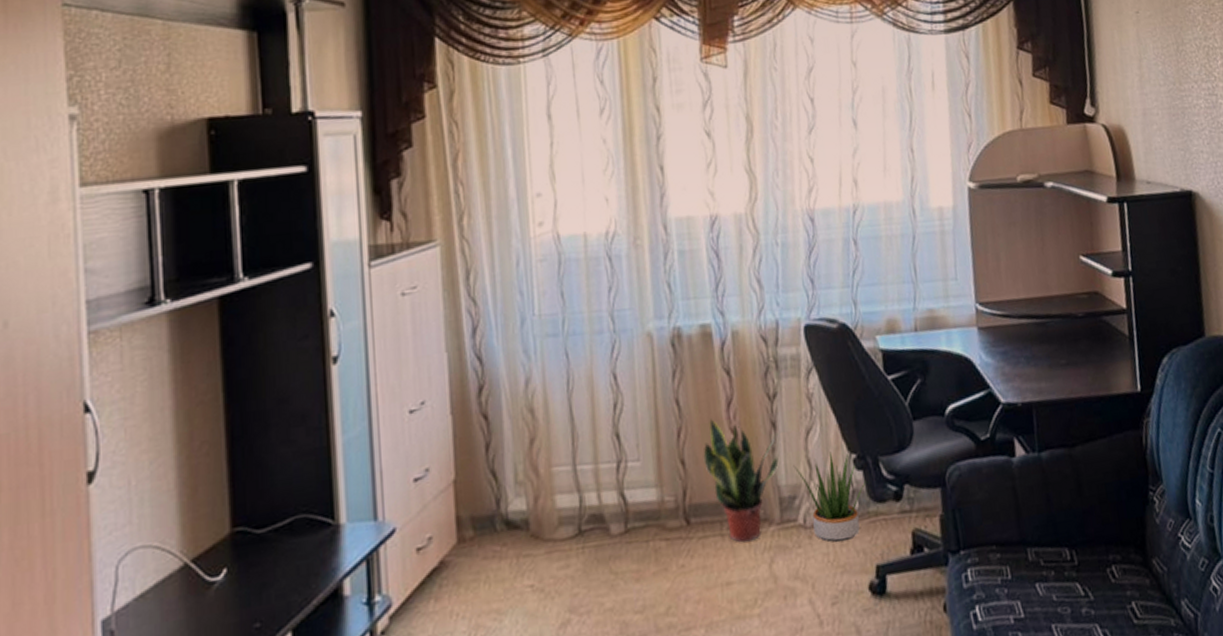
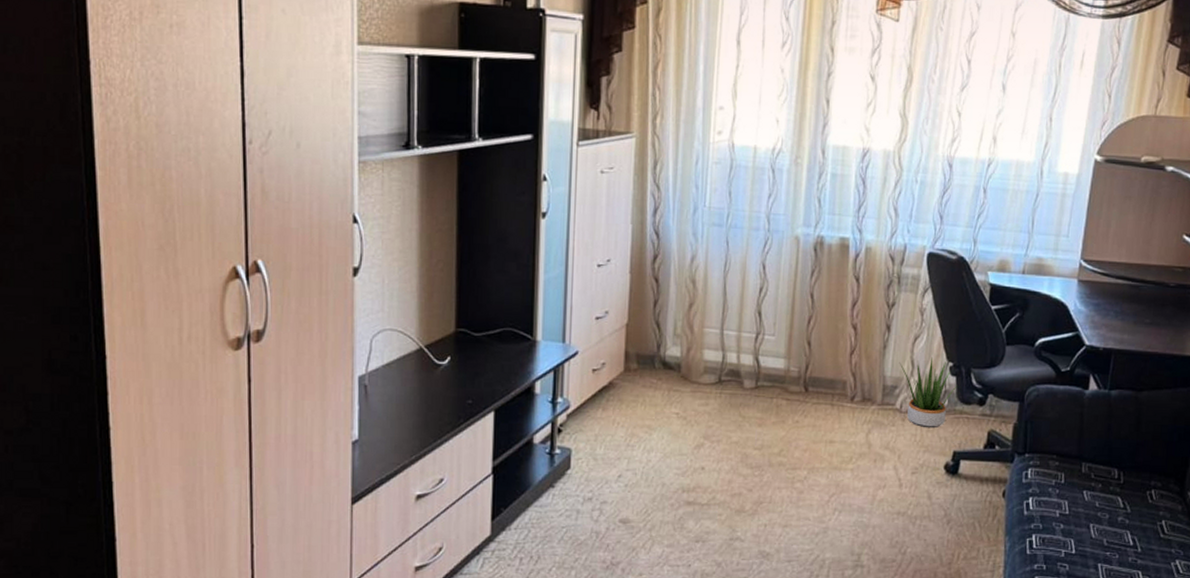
potted plant: present [703,419,779,542] -> none [826,314,888,414]

